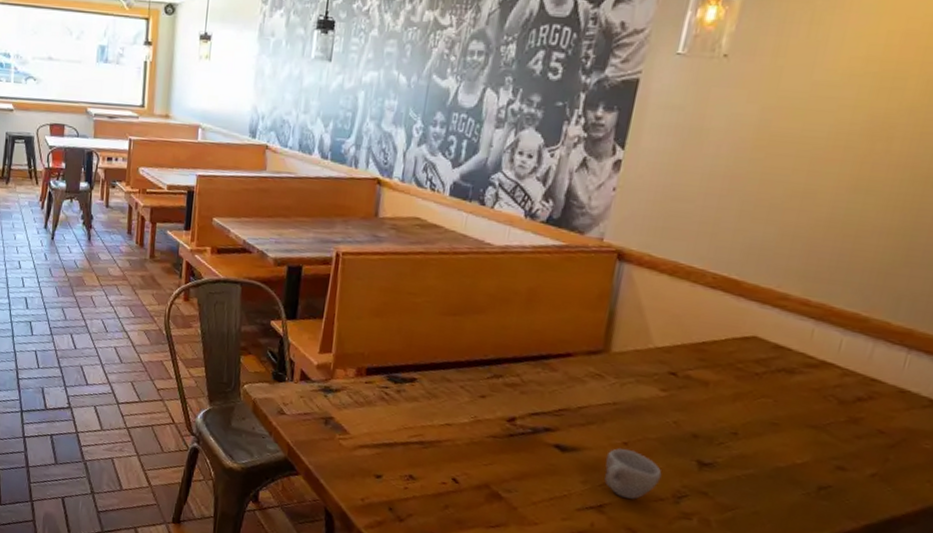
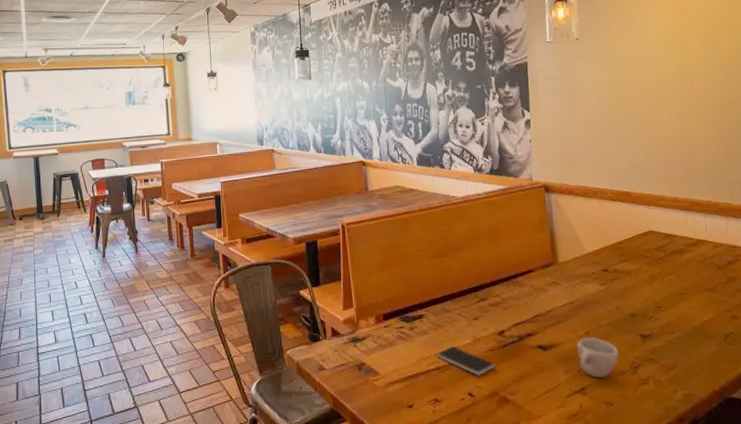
smartphone: none [423,420,493,462] -> present [437,345,494,375]

